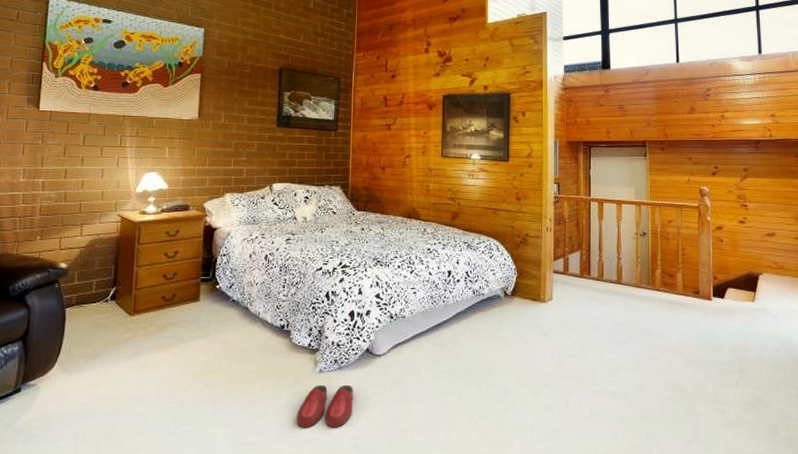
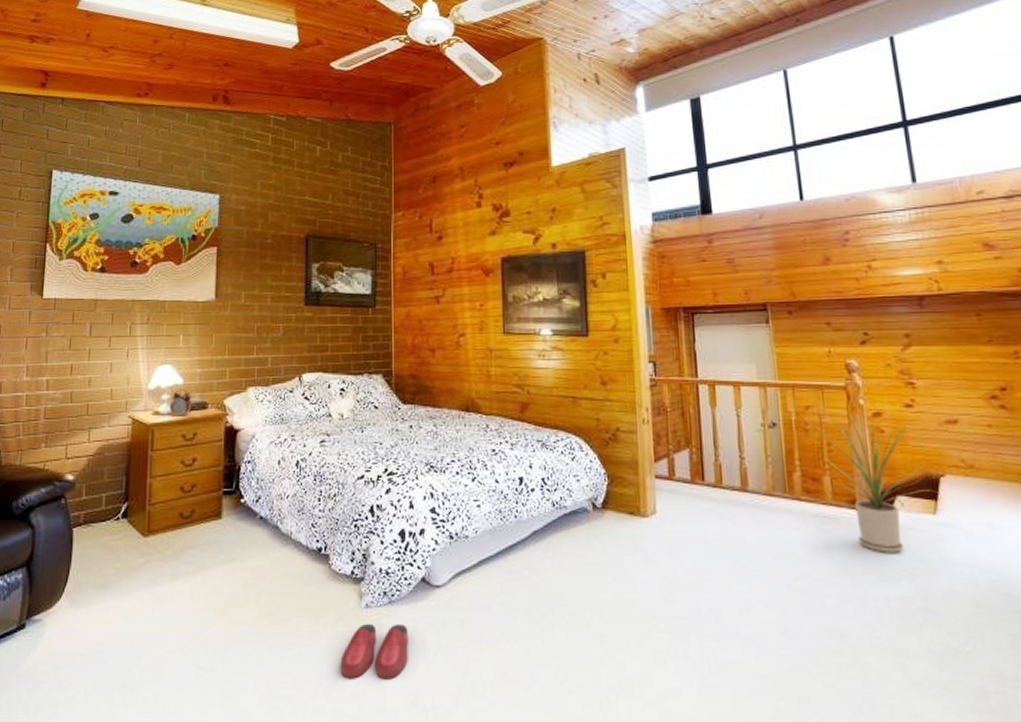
alarm clock: none [154,193,175,217] -> present [169,389,192,418]
house plant: none [675,229,755,330] -> present [816,417,936,553]

